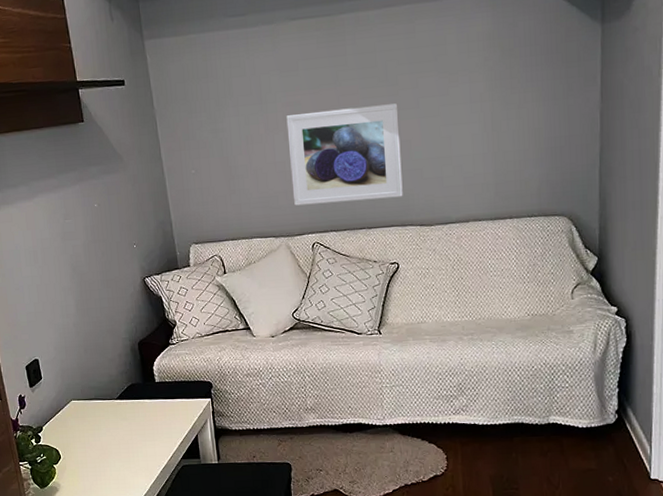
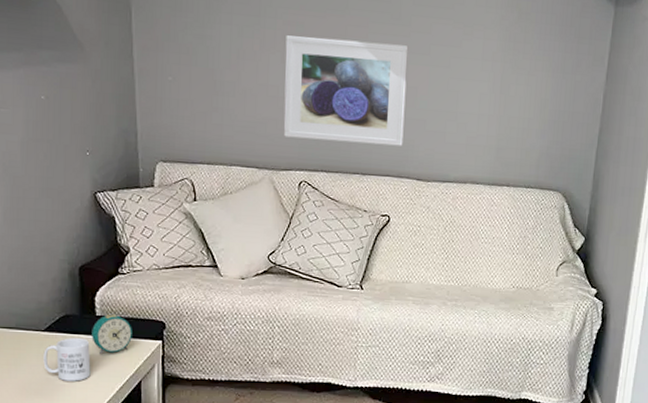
mug: none [118,403,157,440] -> present [43,338,91,381]
alarm clock: none [153,379,186,415] -> present [92,313,132,355]

